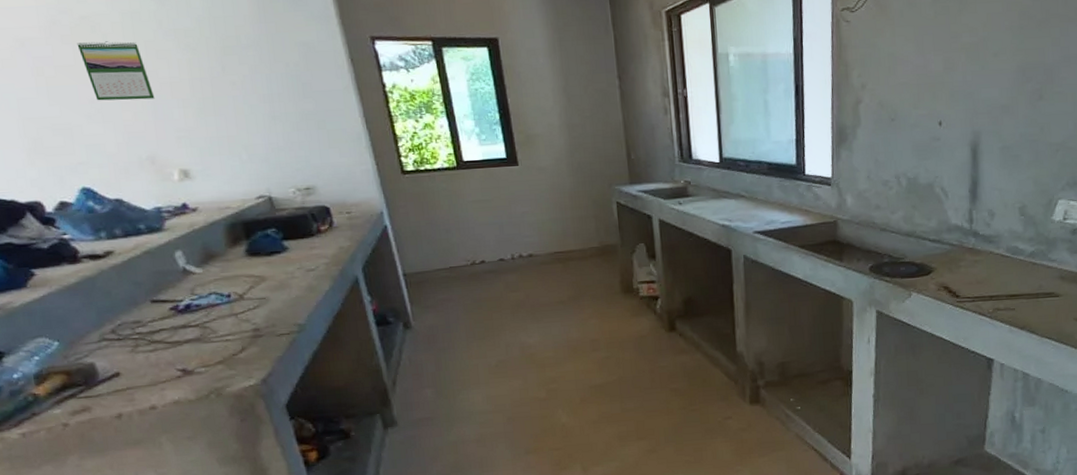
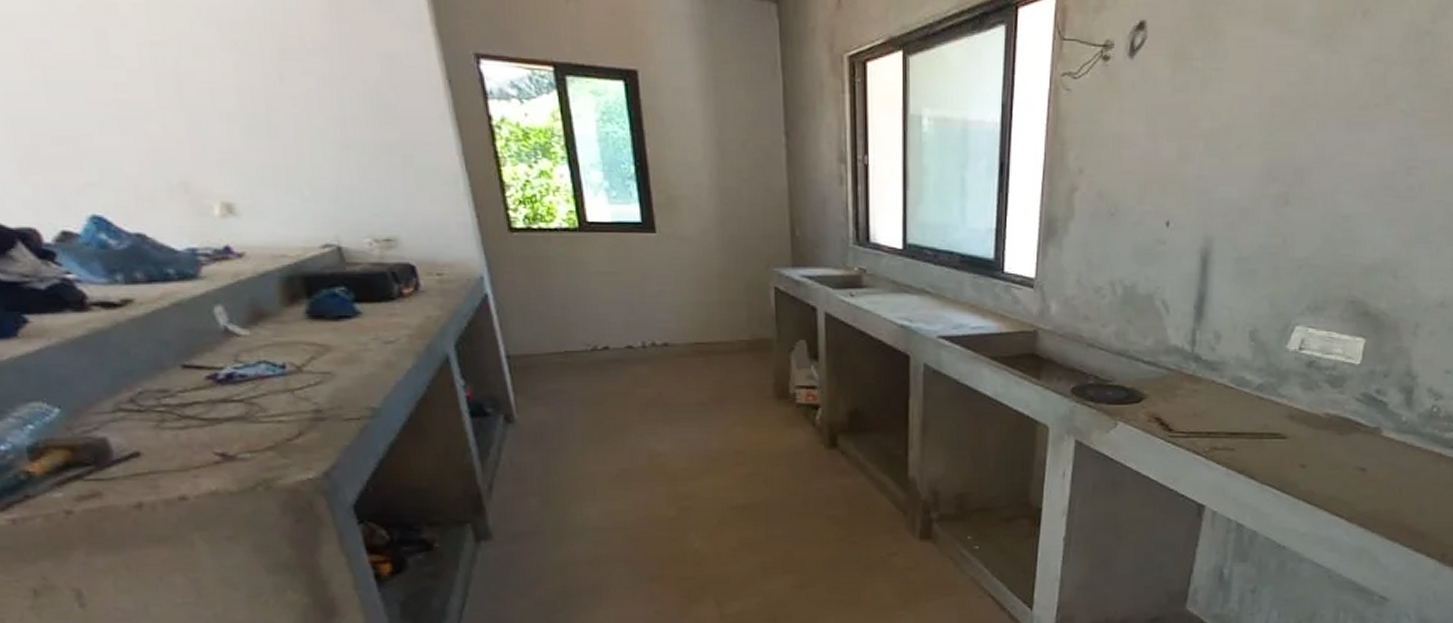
calendar: present [77,41,155,101] -> none [85,26,190,109]

